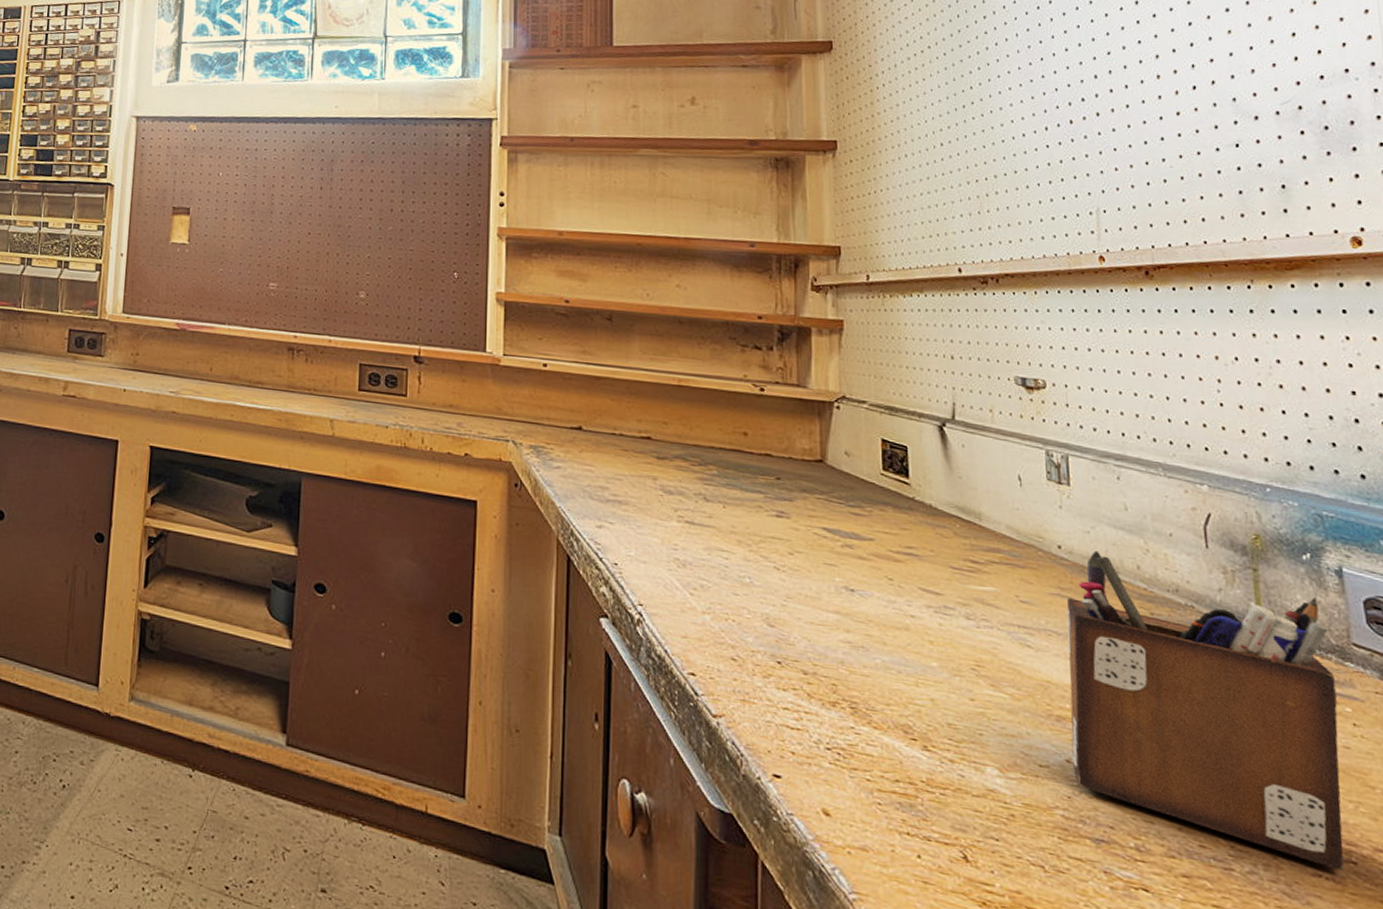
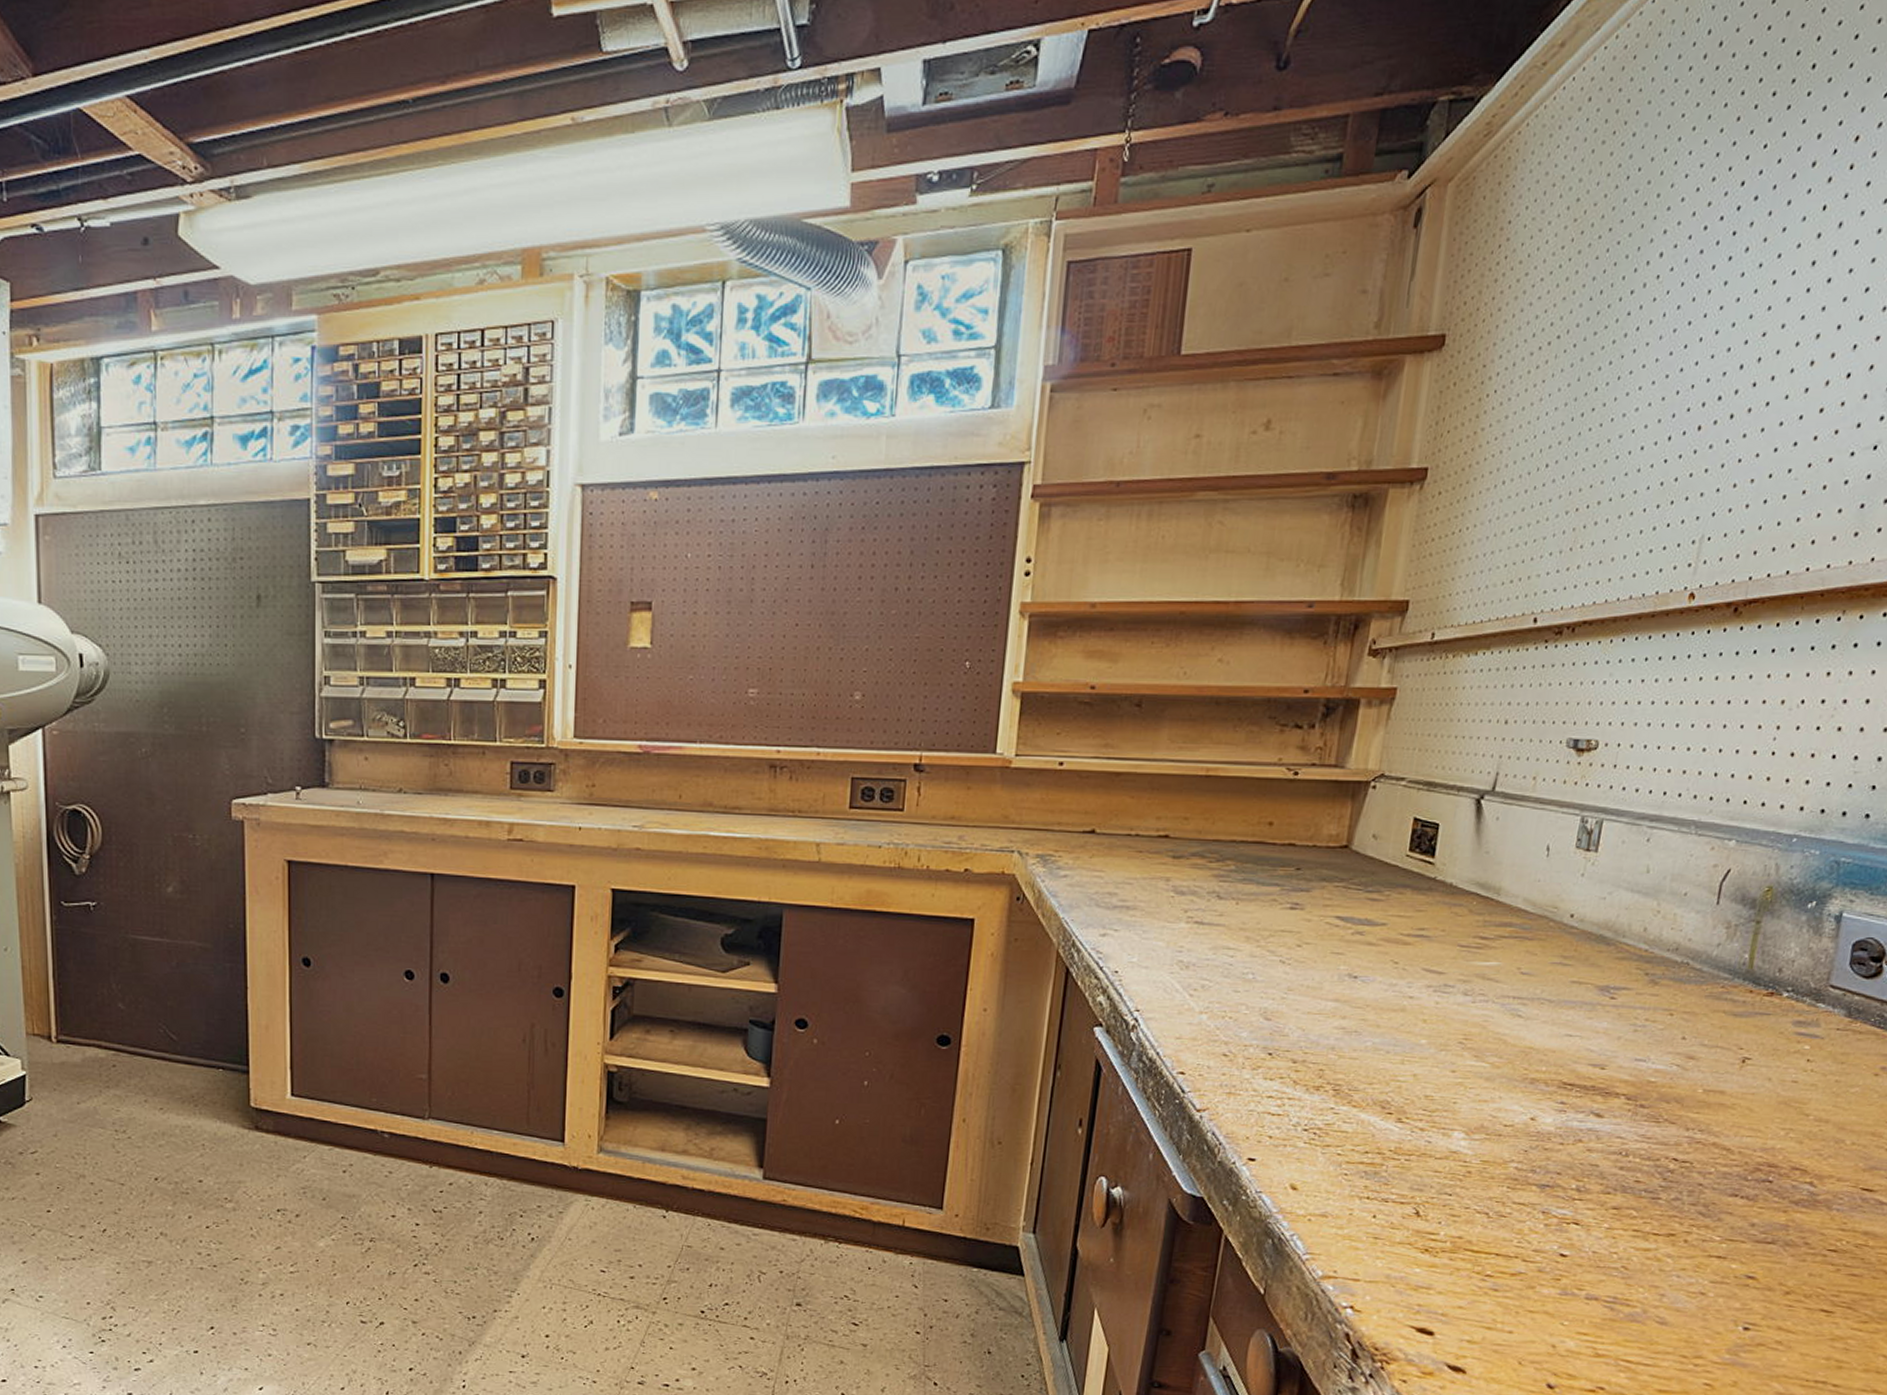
desk organizer: present [1066,550,1344,870] -> none [1535,916,1811,1189]

